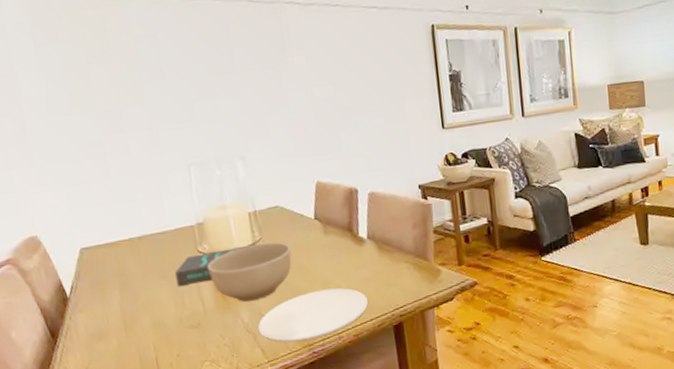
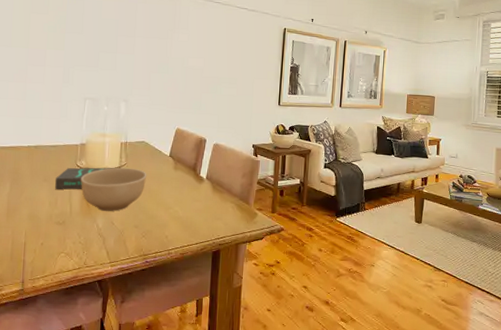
plate: present [257,288,369,343] -> none [107,212,197,251]

